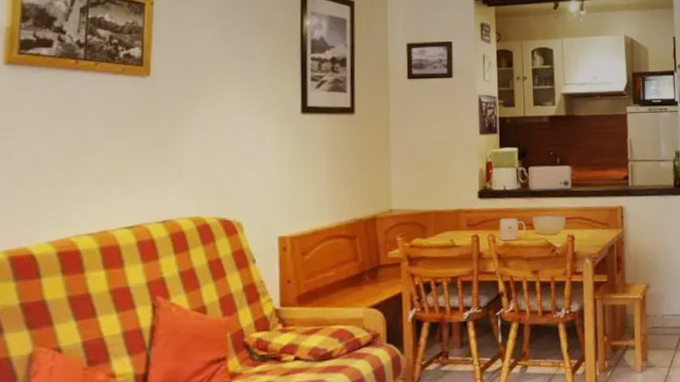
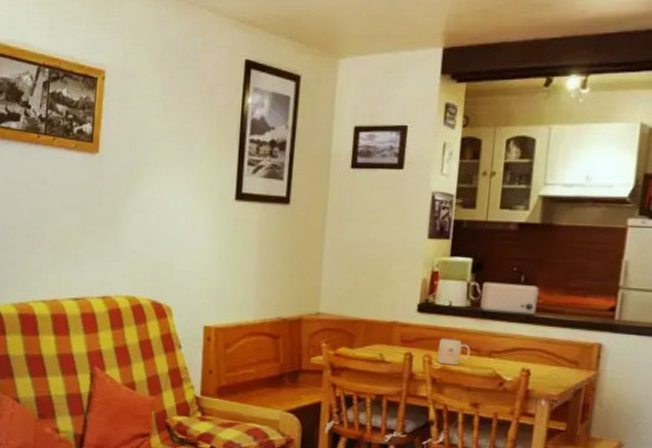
bowl: present [531,215,566,236] -> none [479,340,523,367]

